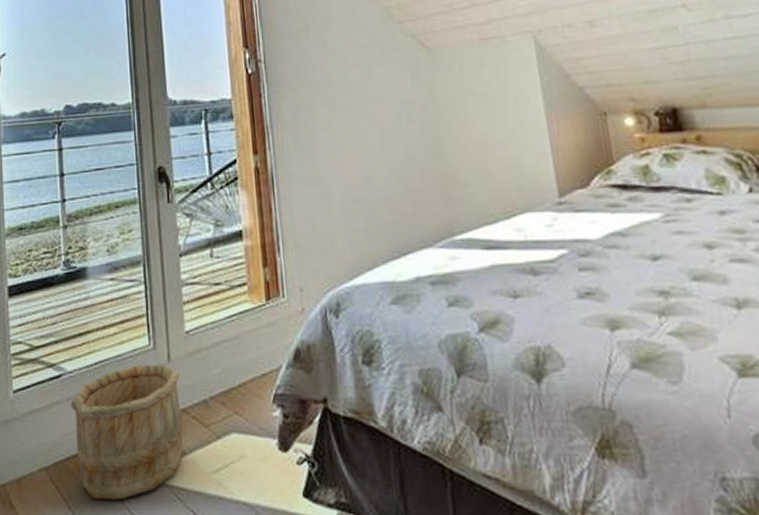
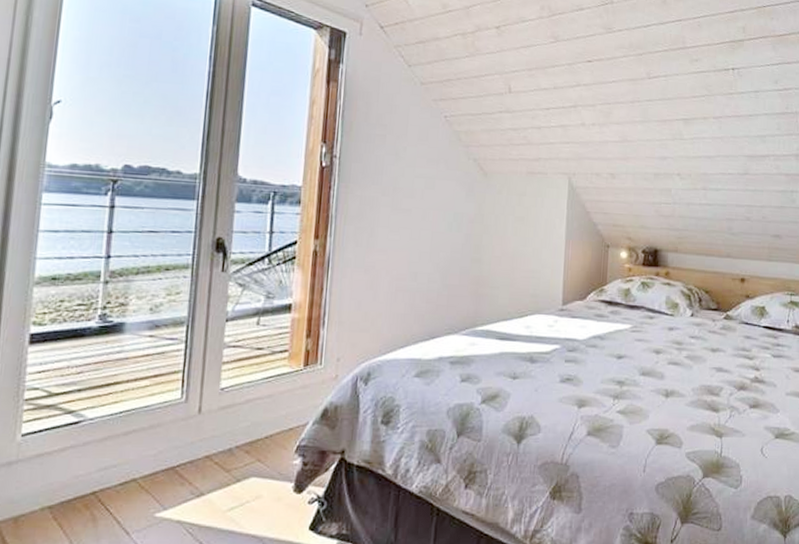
wooden bucket: present [70,364,183,500] -> none [86,415,209,535]

